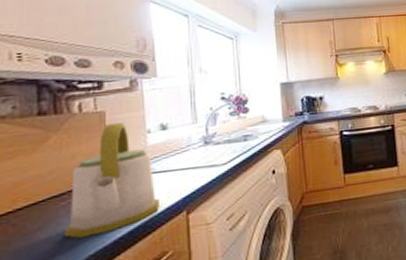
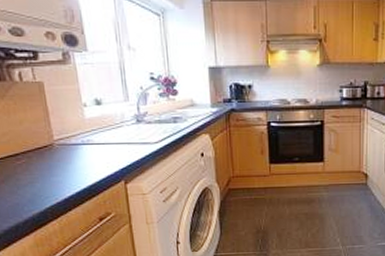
kettle: present [65,122,159,239] -> none [22,94,101,193]

